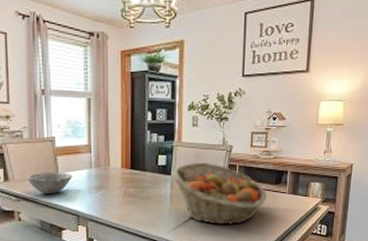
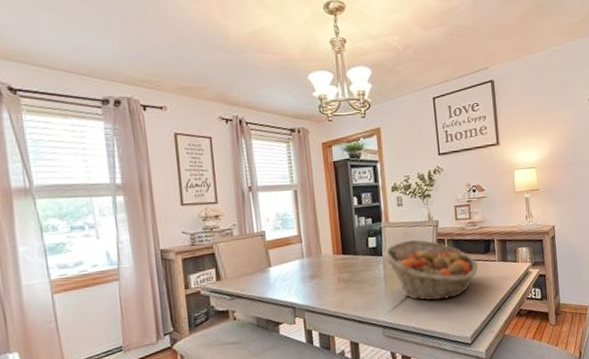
bowl: present [27,172,73,195] -> none [239,265,286,290]

